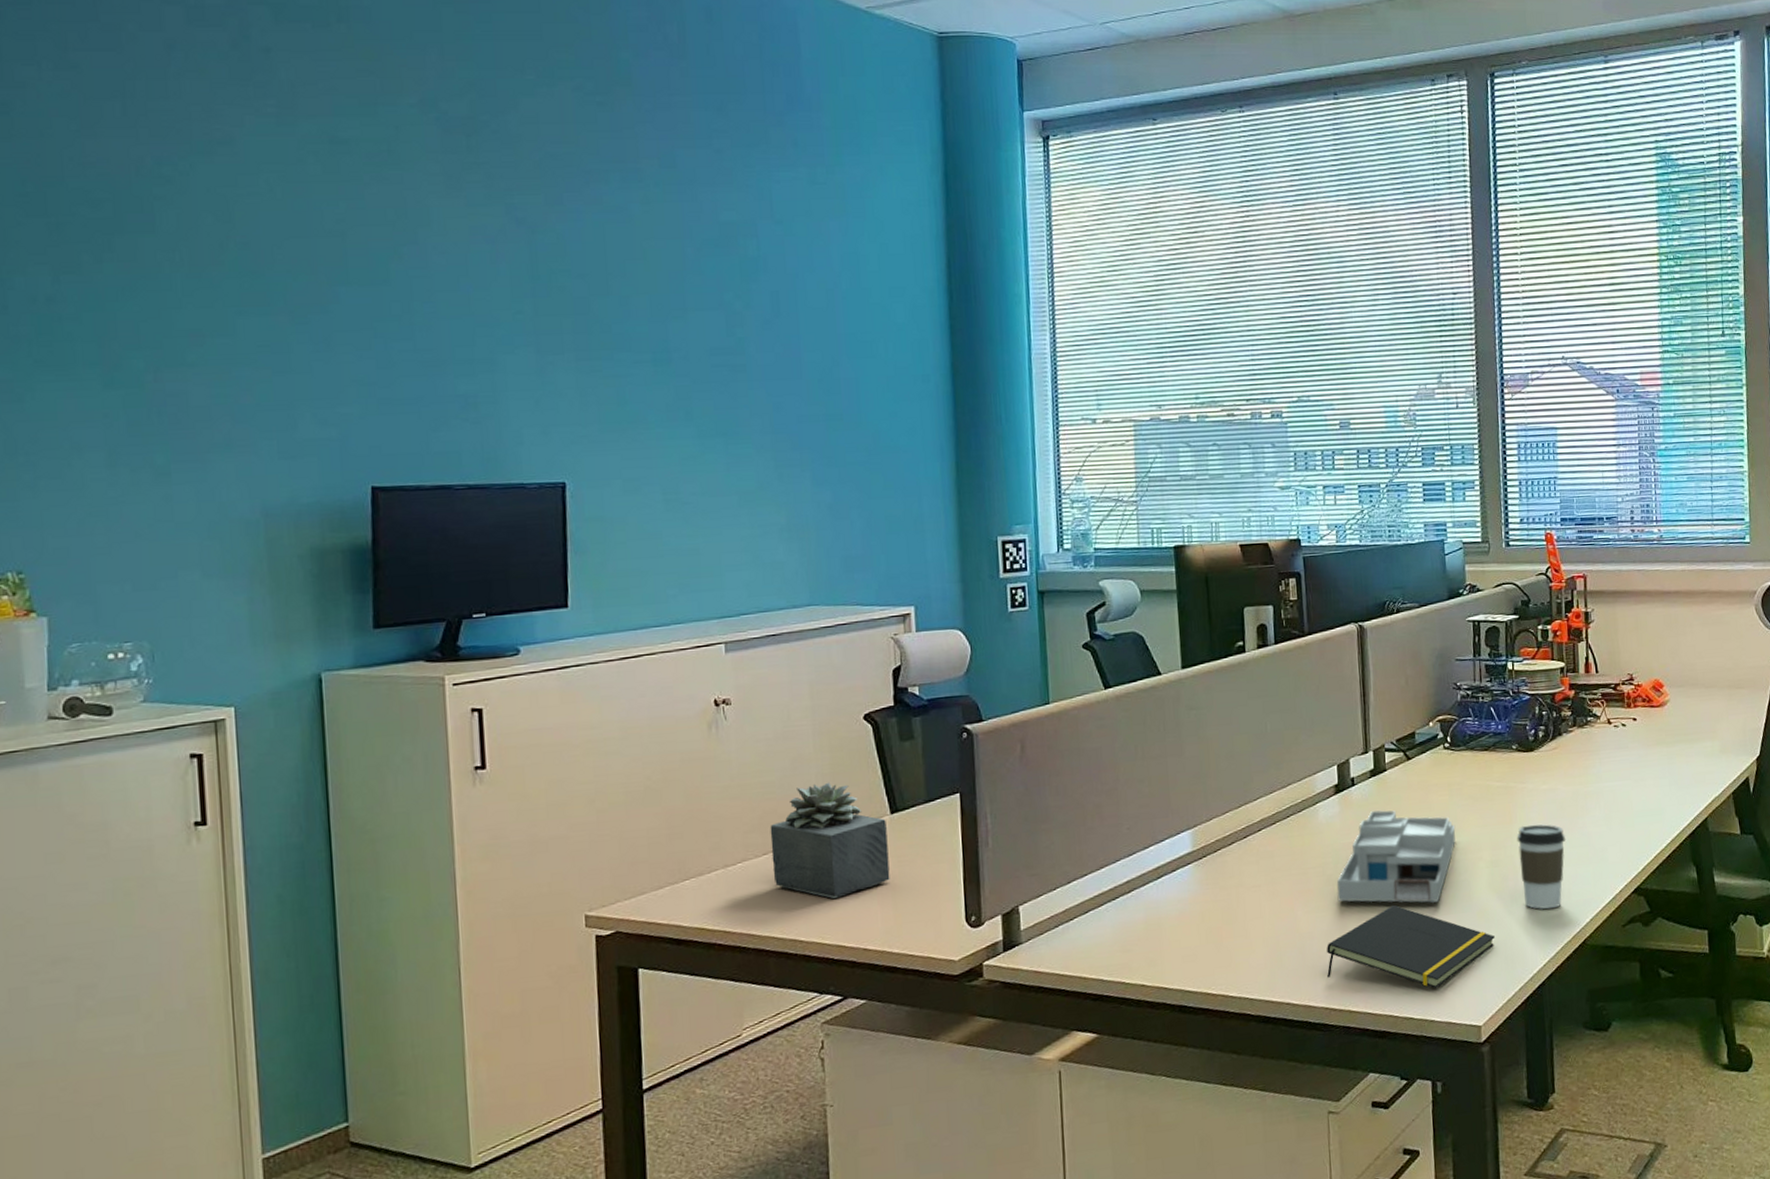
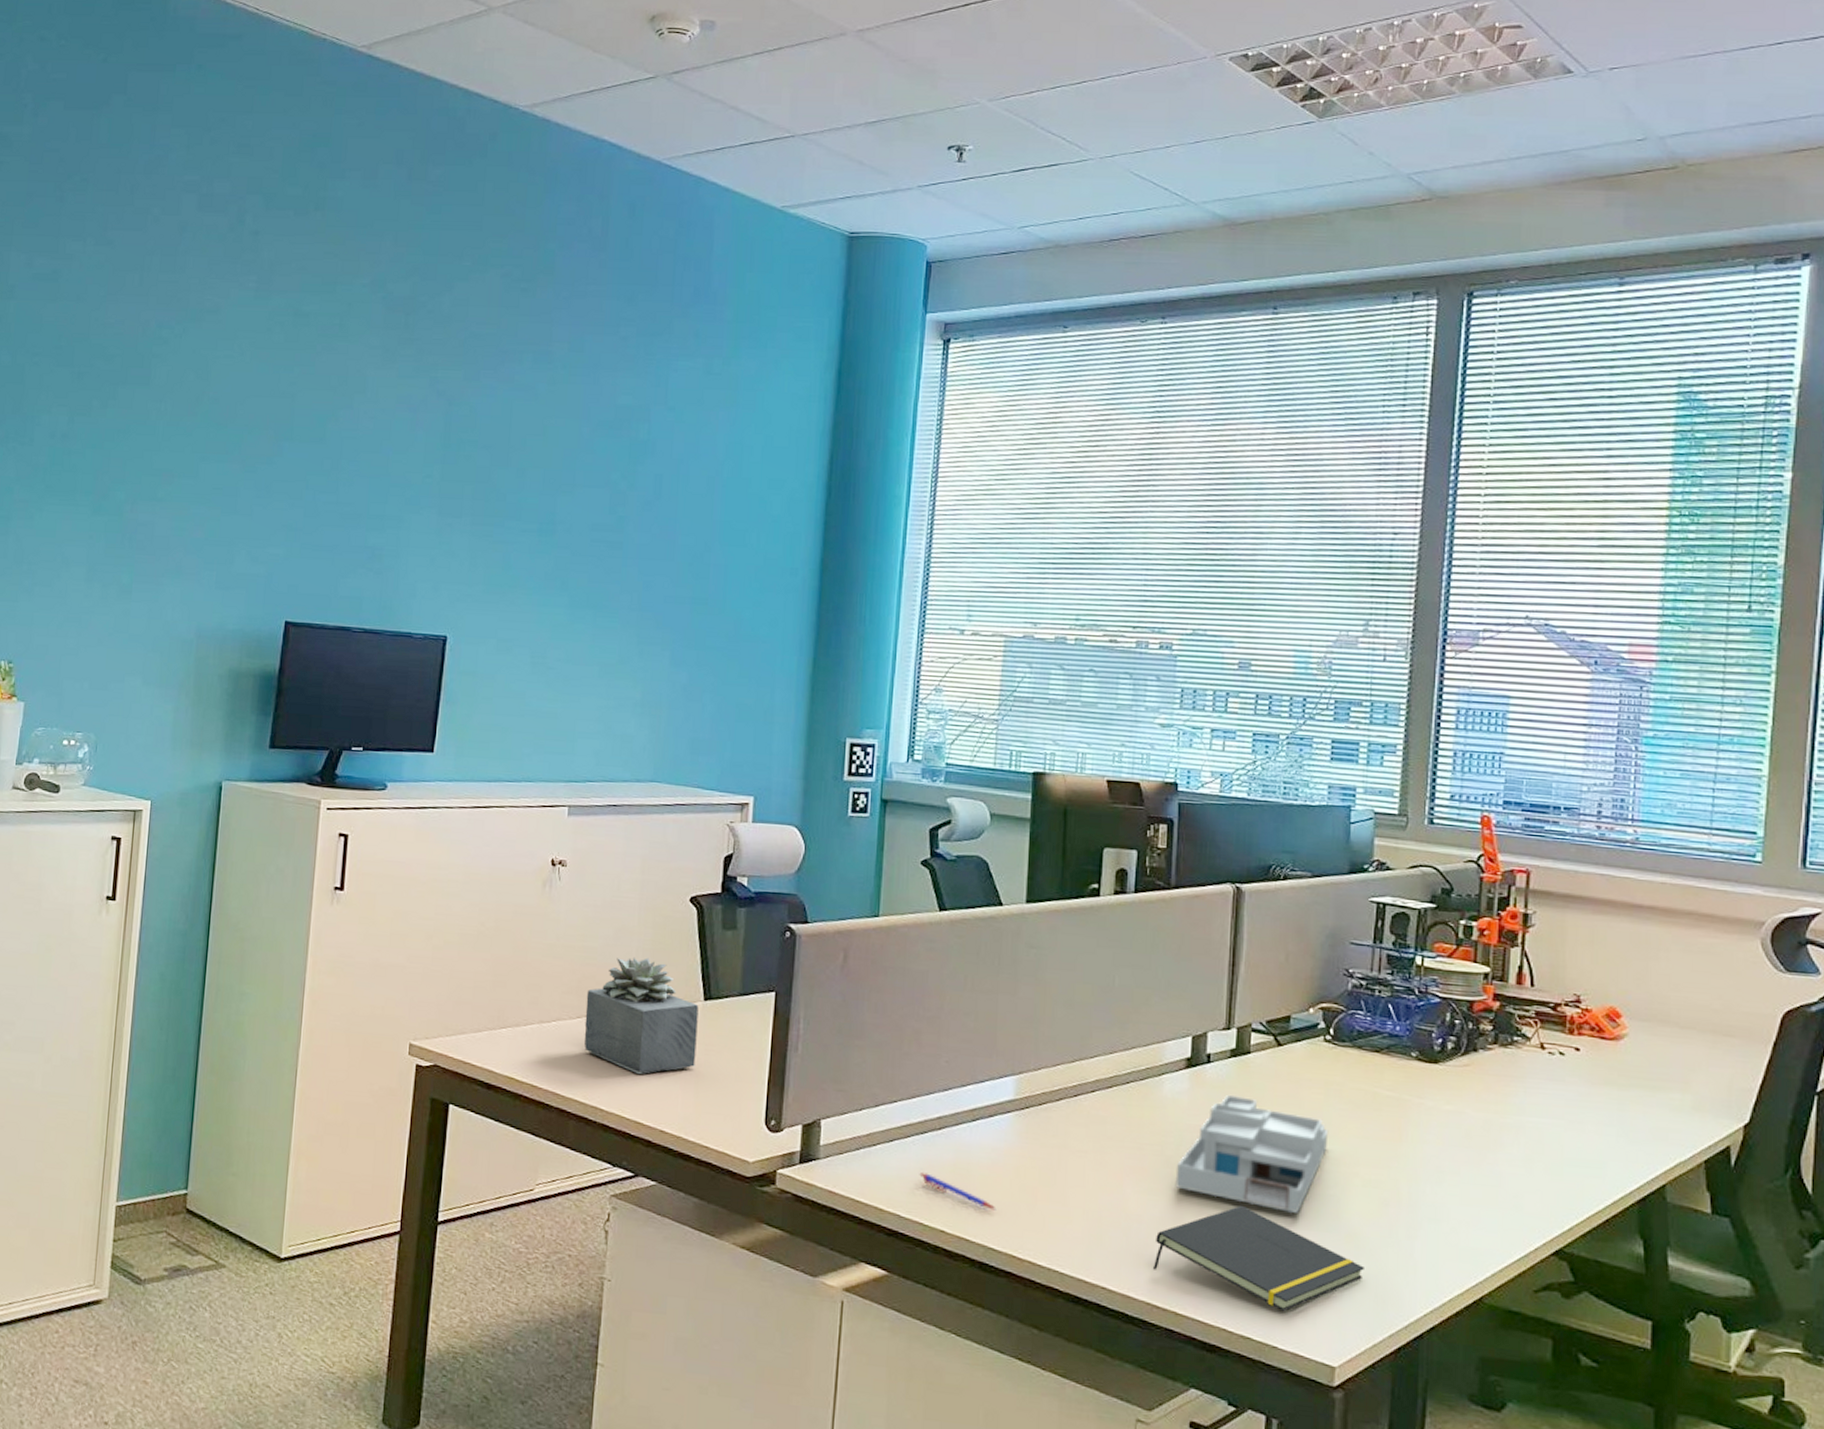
pen: none [1116,935,1188,957] -> present [919,1172,996,1211]
coffee cup: present [1516,824,1566,910] -> none [1405,1147,1470,1252]

